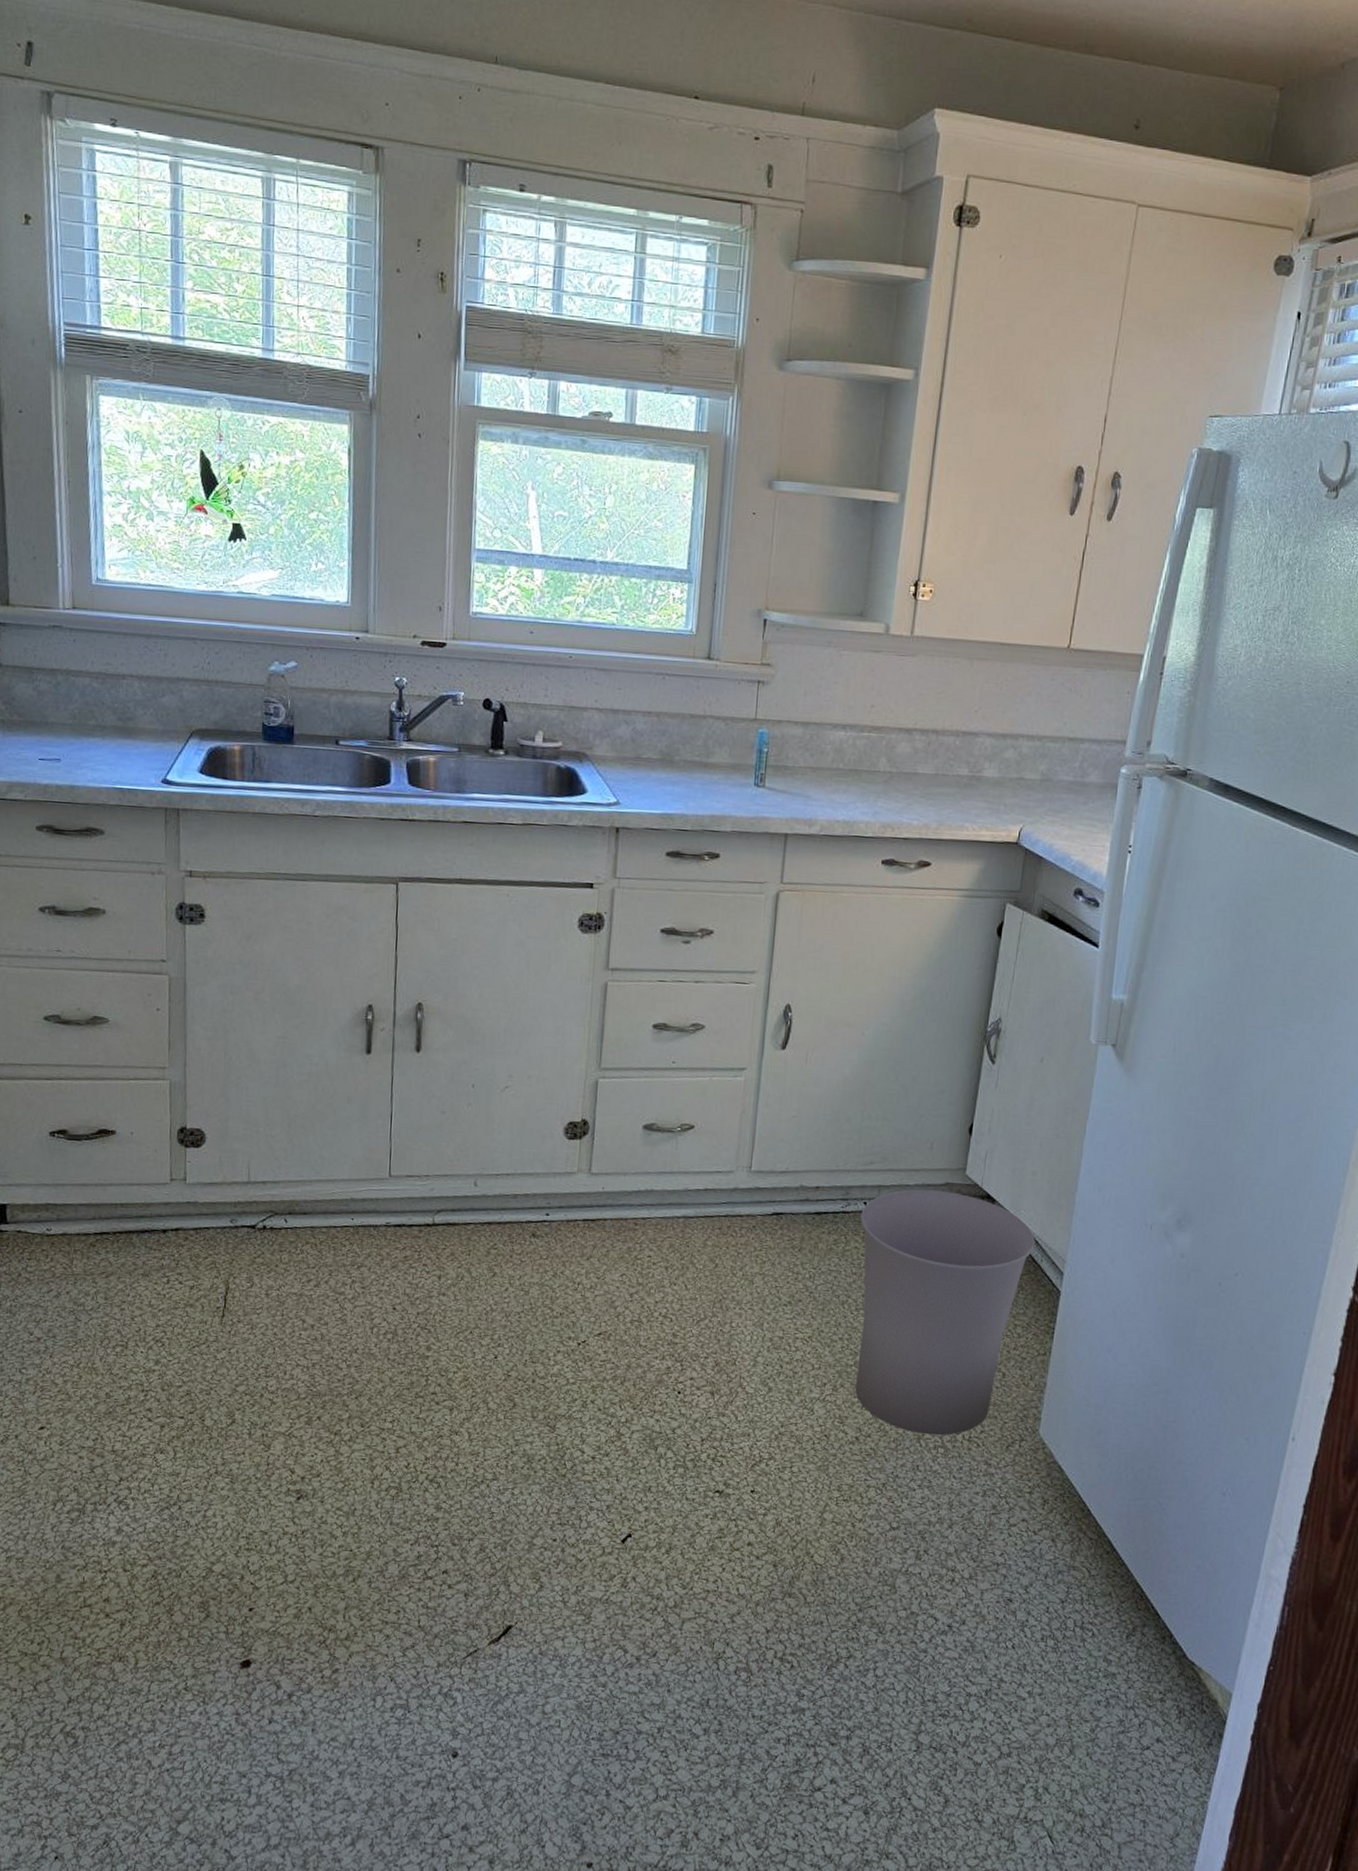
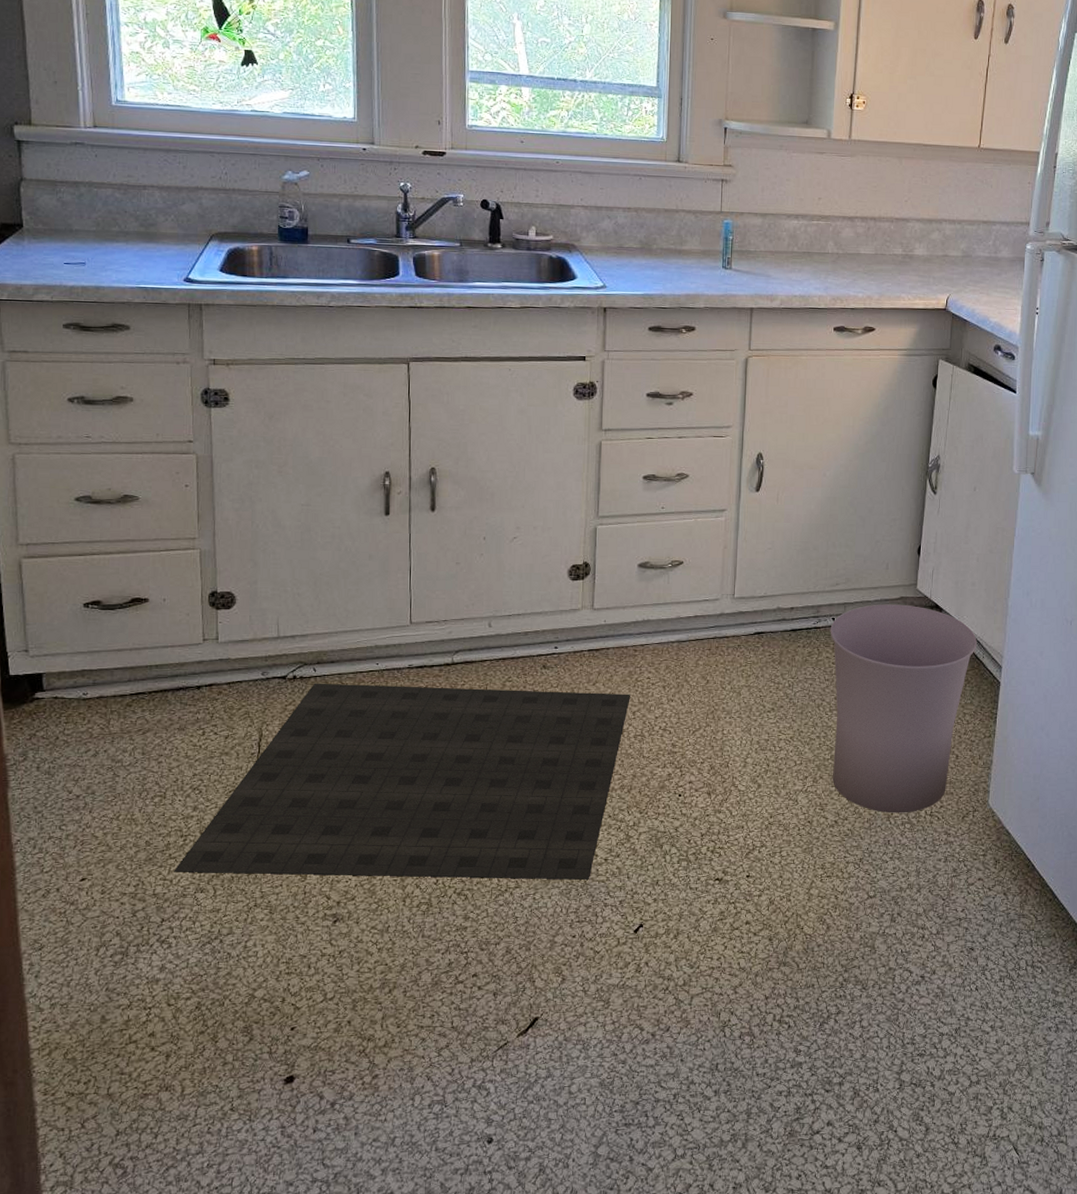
doormat: none [133,1235,628,1478] -> present [174,683,630,880]

